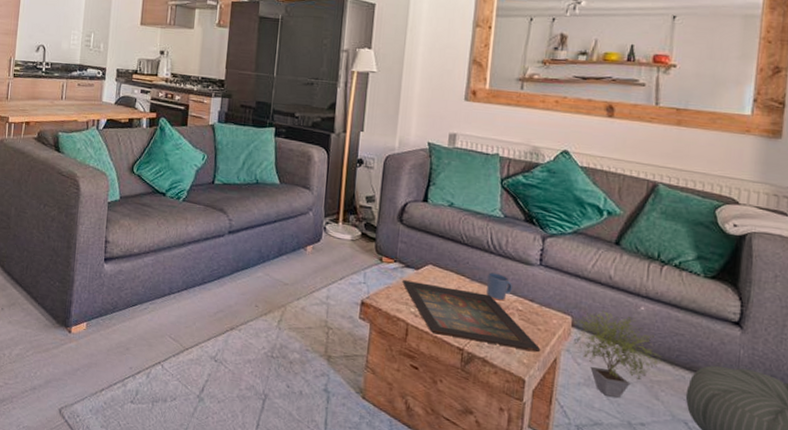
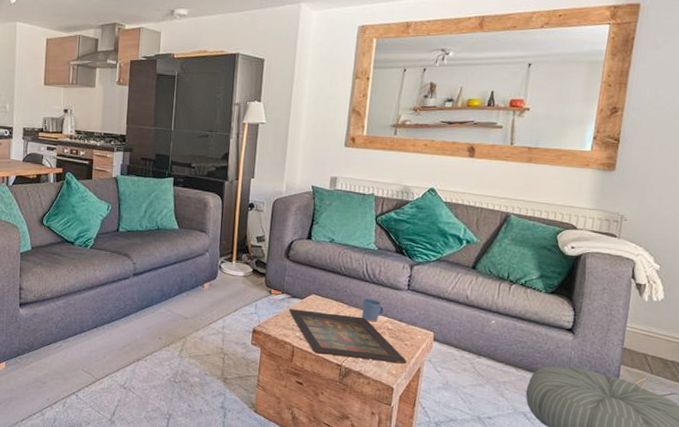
potted plant: present [569,310,663,398] -> none [431,326,509,398]

